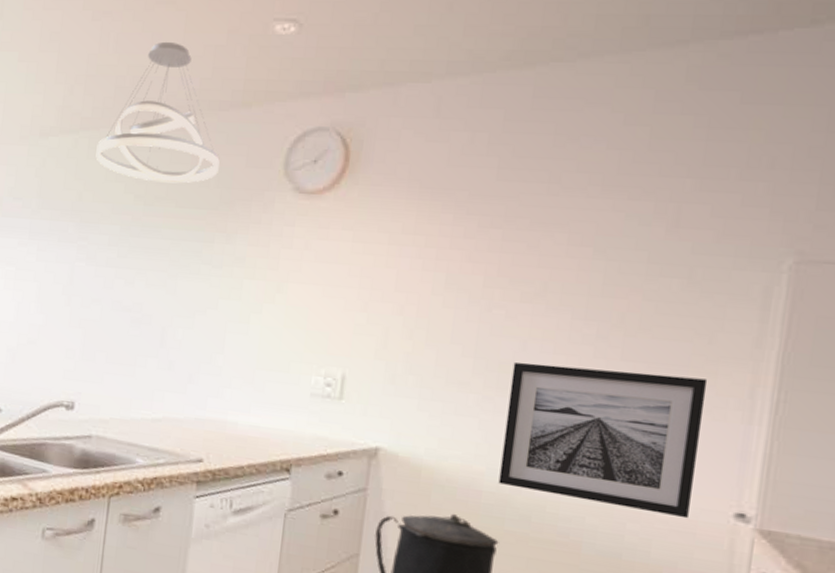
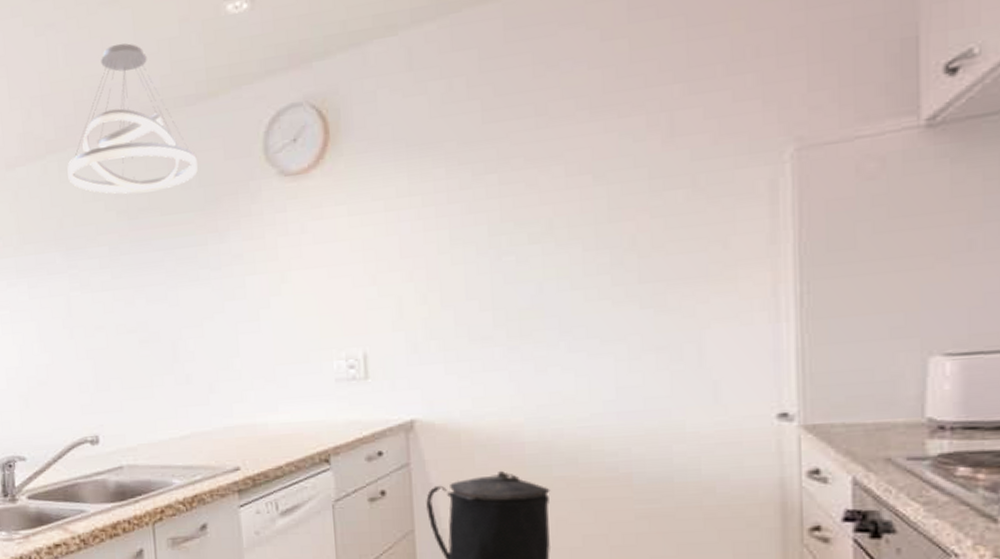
wall art: present [498,362,708,519] -> none [533,286,732,432]

